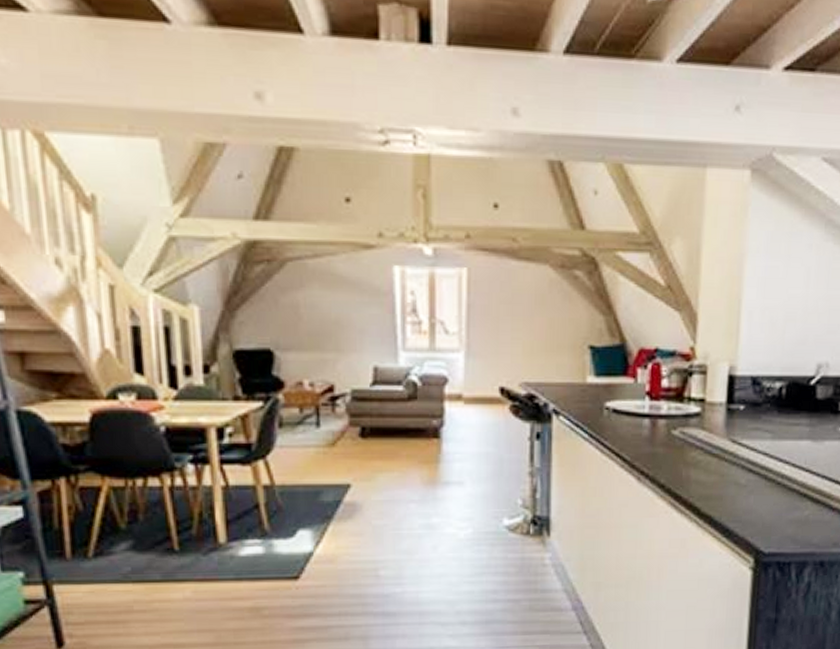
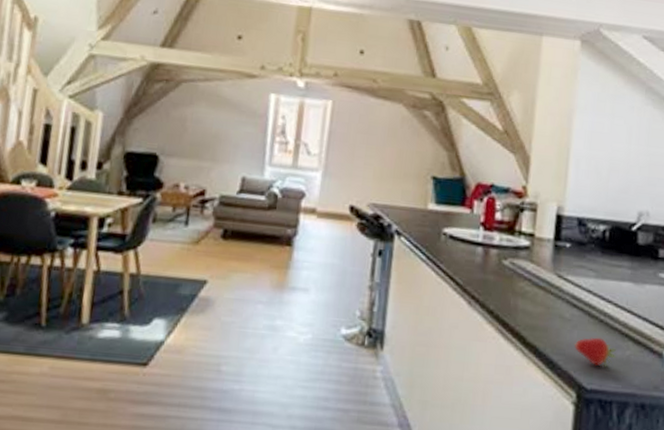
fruit: none [750,500,795,530] -> present [574,337,617,368]

